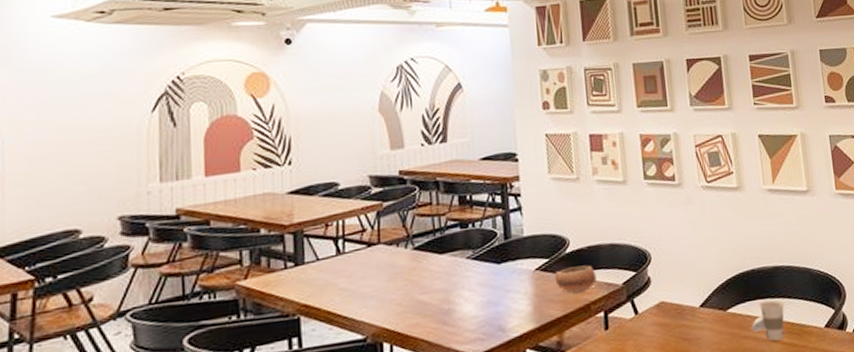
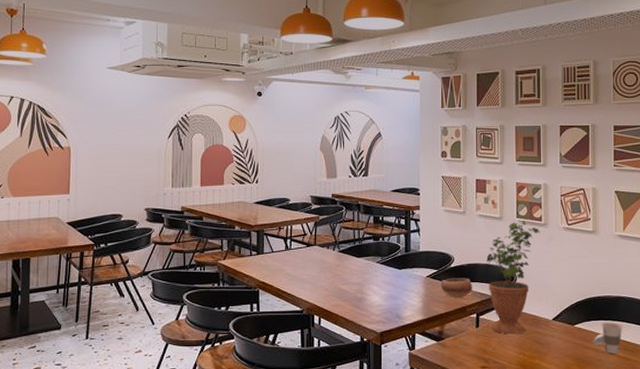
potted plant: none [610,179,675,334] -> present [486,218,541,334]

